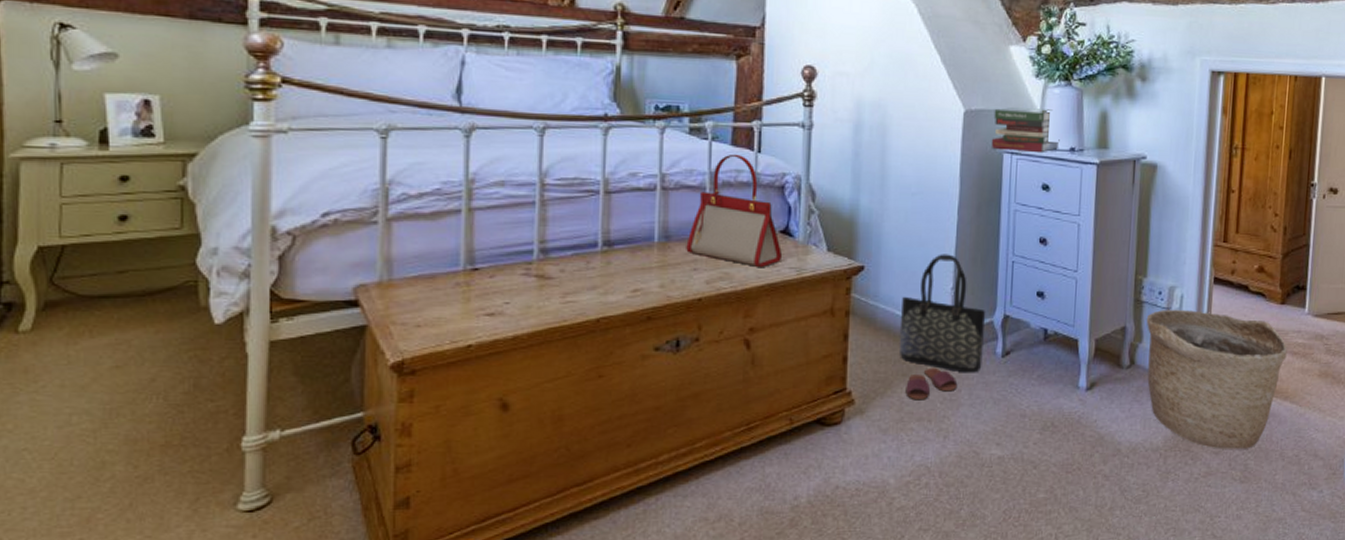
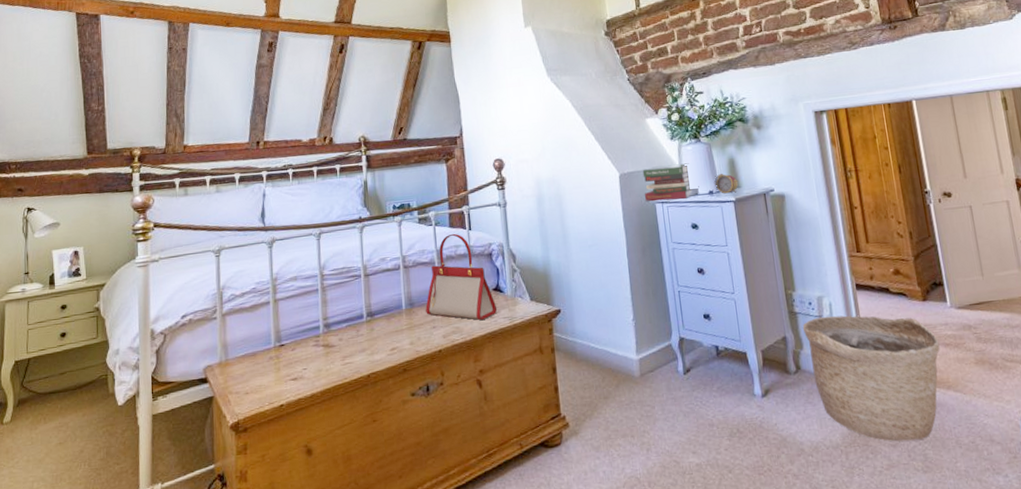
tote bag: present [899,254,985,373] -> none [594,291,669,391]
slippers: present [905,367,958,401] -> none [608,389,651,419]
alarm clock: none [1077,129,1107,154] -> present [713,174,739,194]

